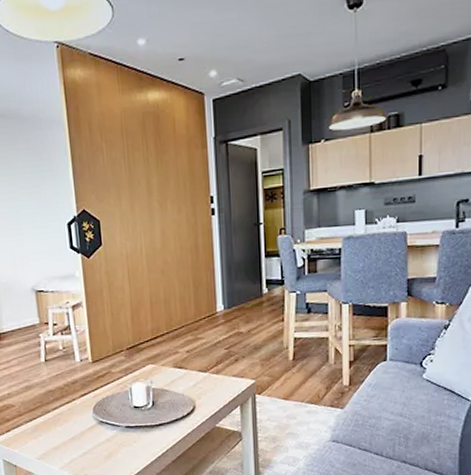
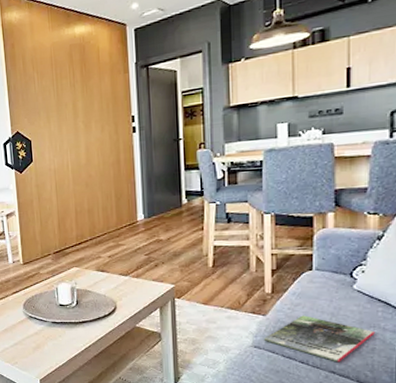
magazine: none [342,406,441,452] -> present [264,315,375,363]

